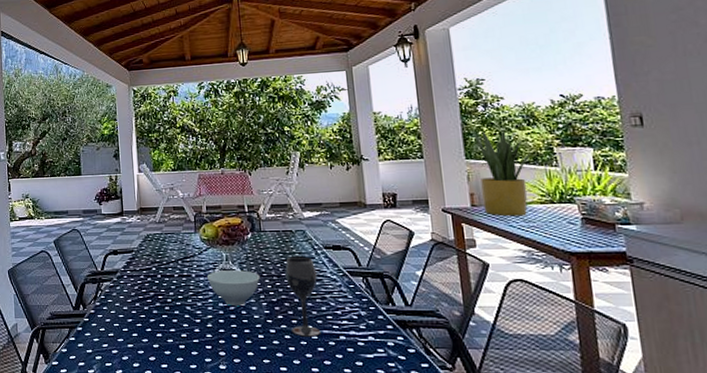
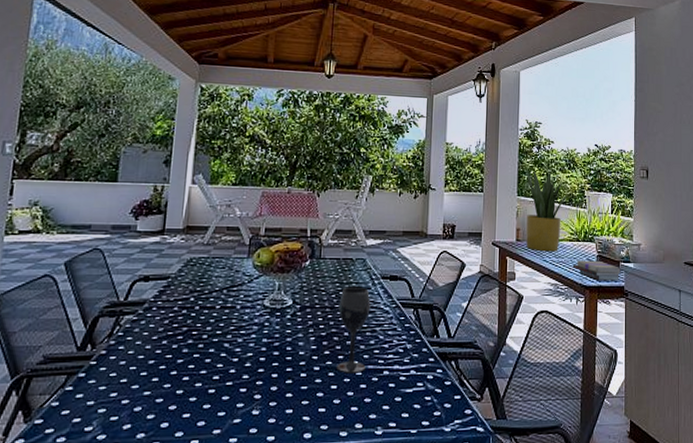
bowl: present [207,270,260,306] -> none [254,301,312,341]
books: none [548,223,619,247] -> present [572,260,621,281]

